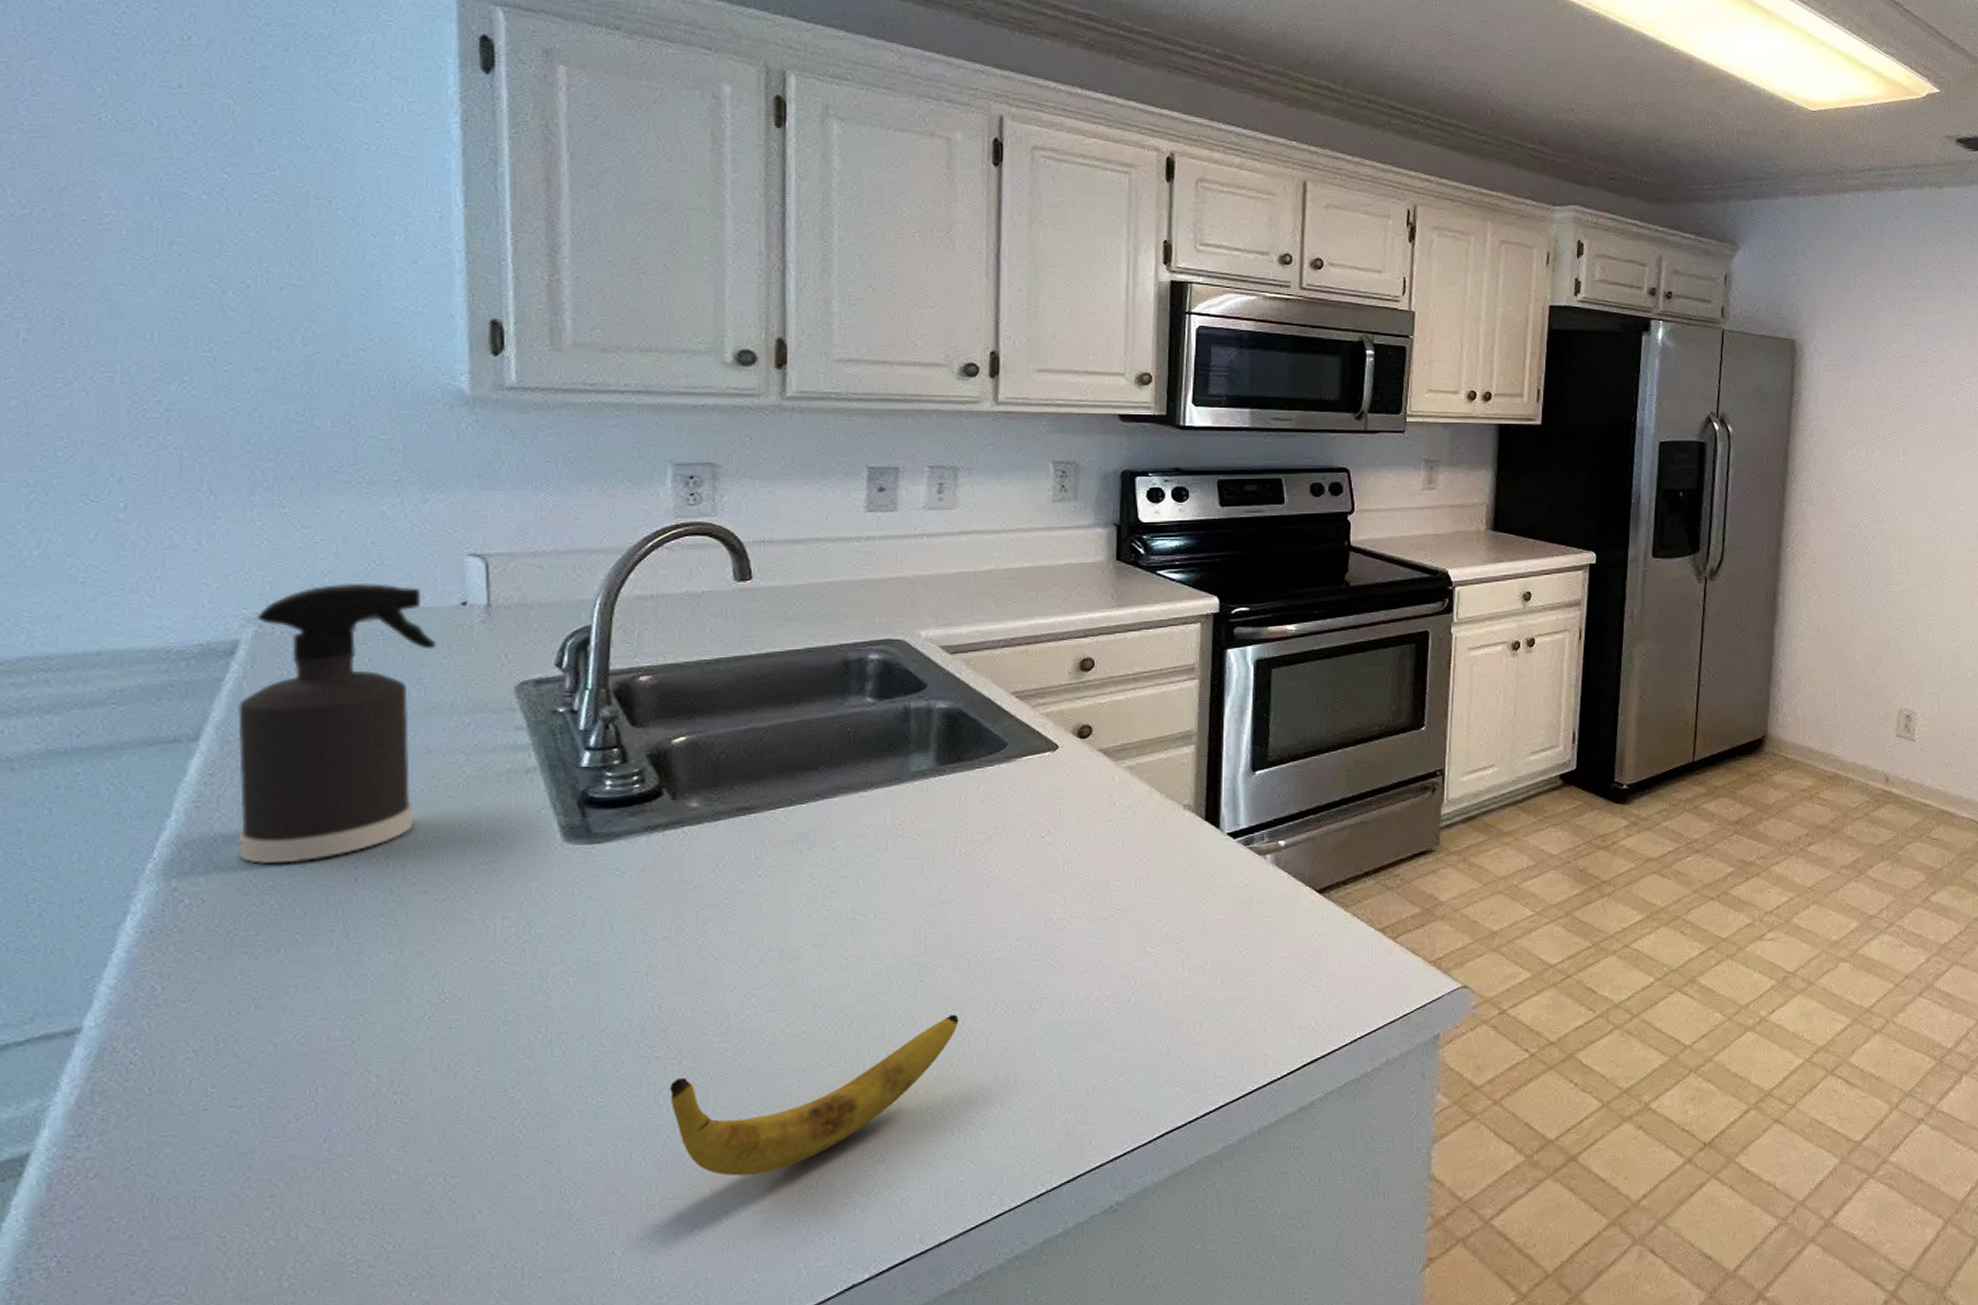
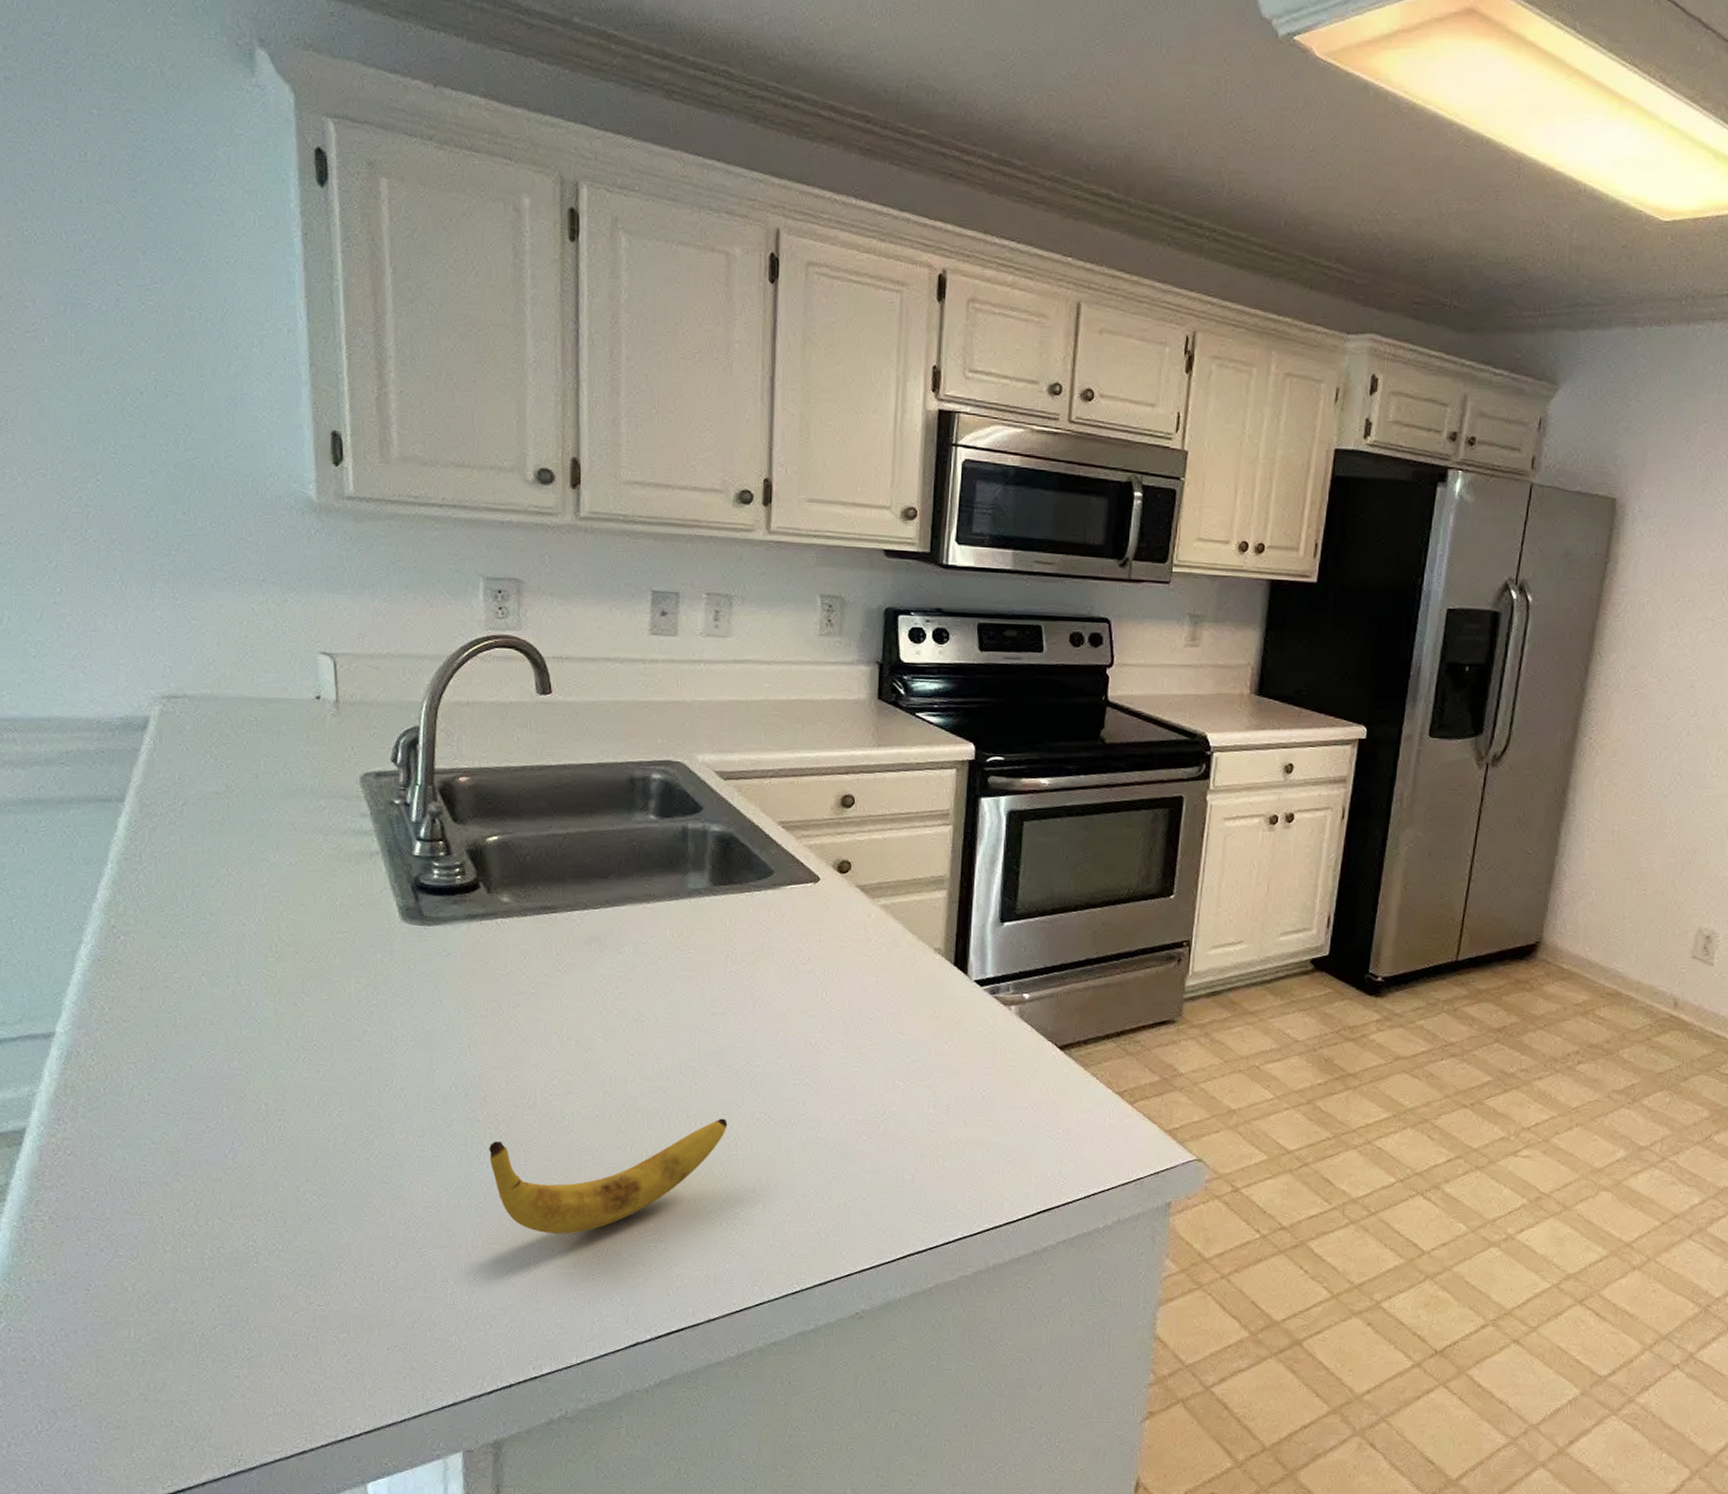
spray bottle: present [237,582,437,865] -> none [151,671,298,915]

